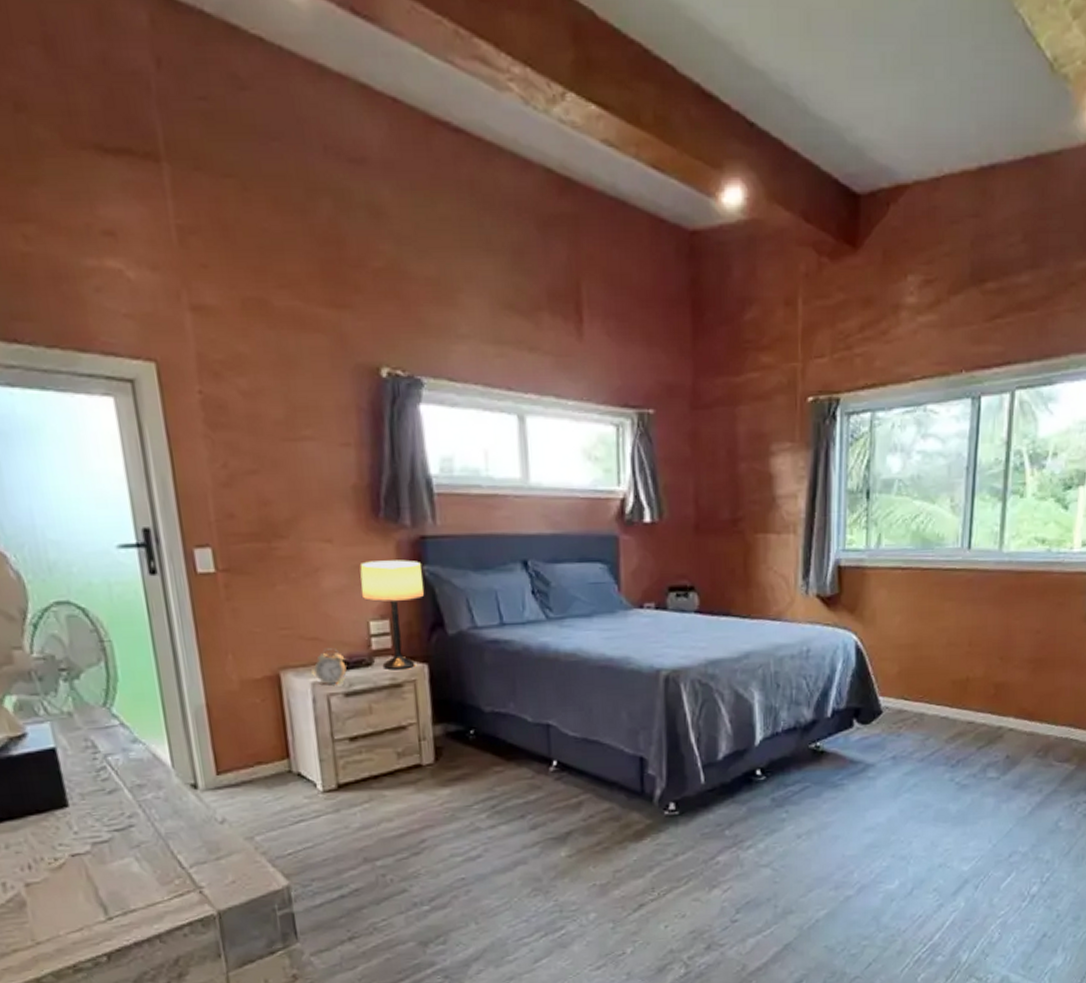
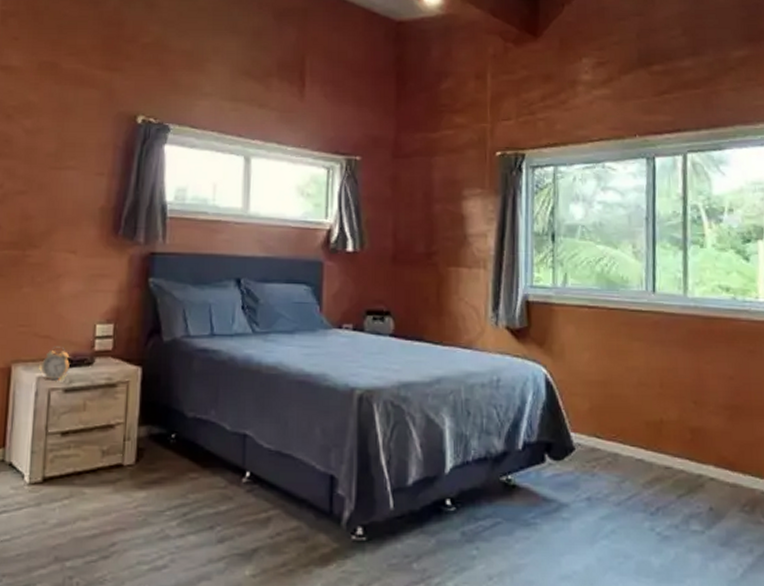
table lamp: present [359,560,425,670] -> none [93,271,148,371]

